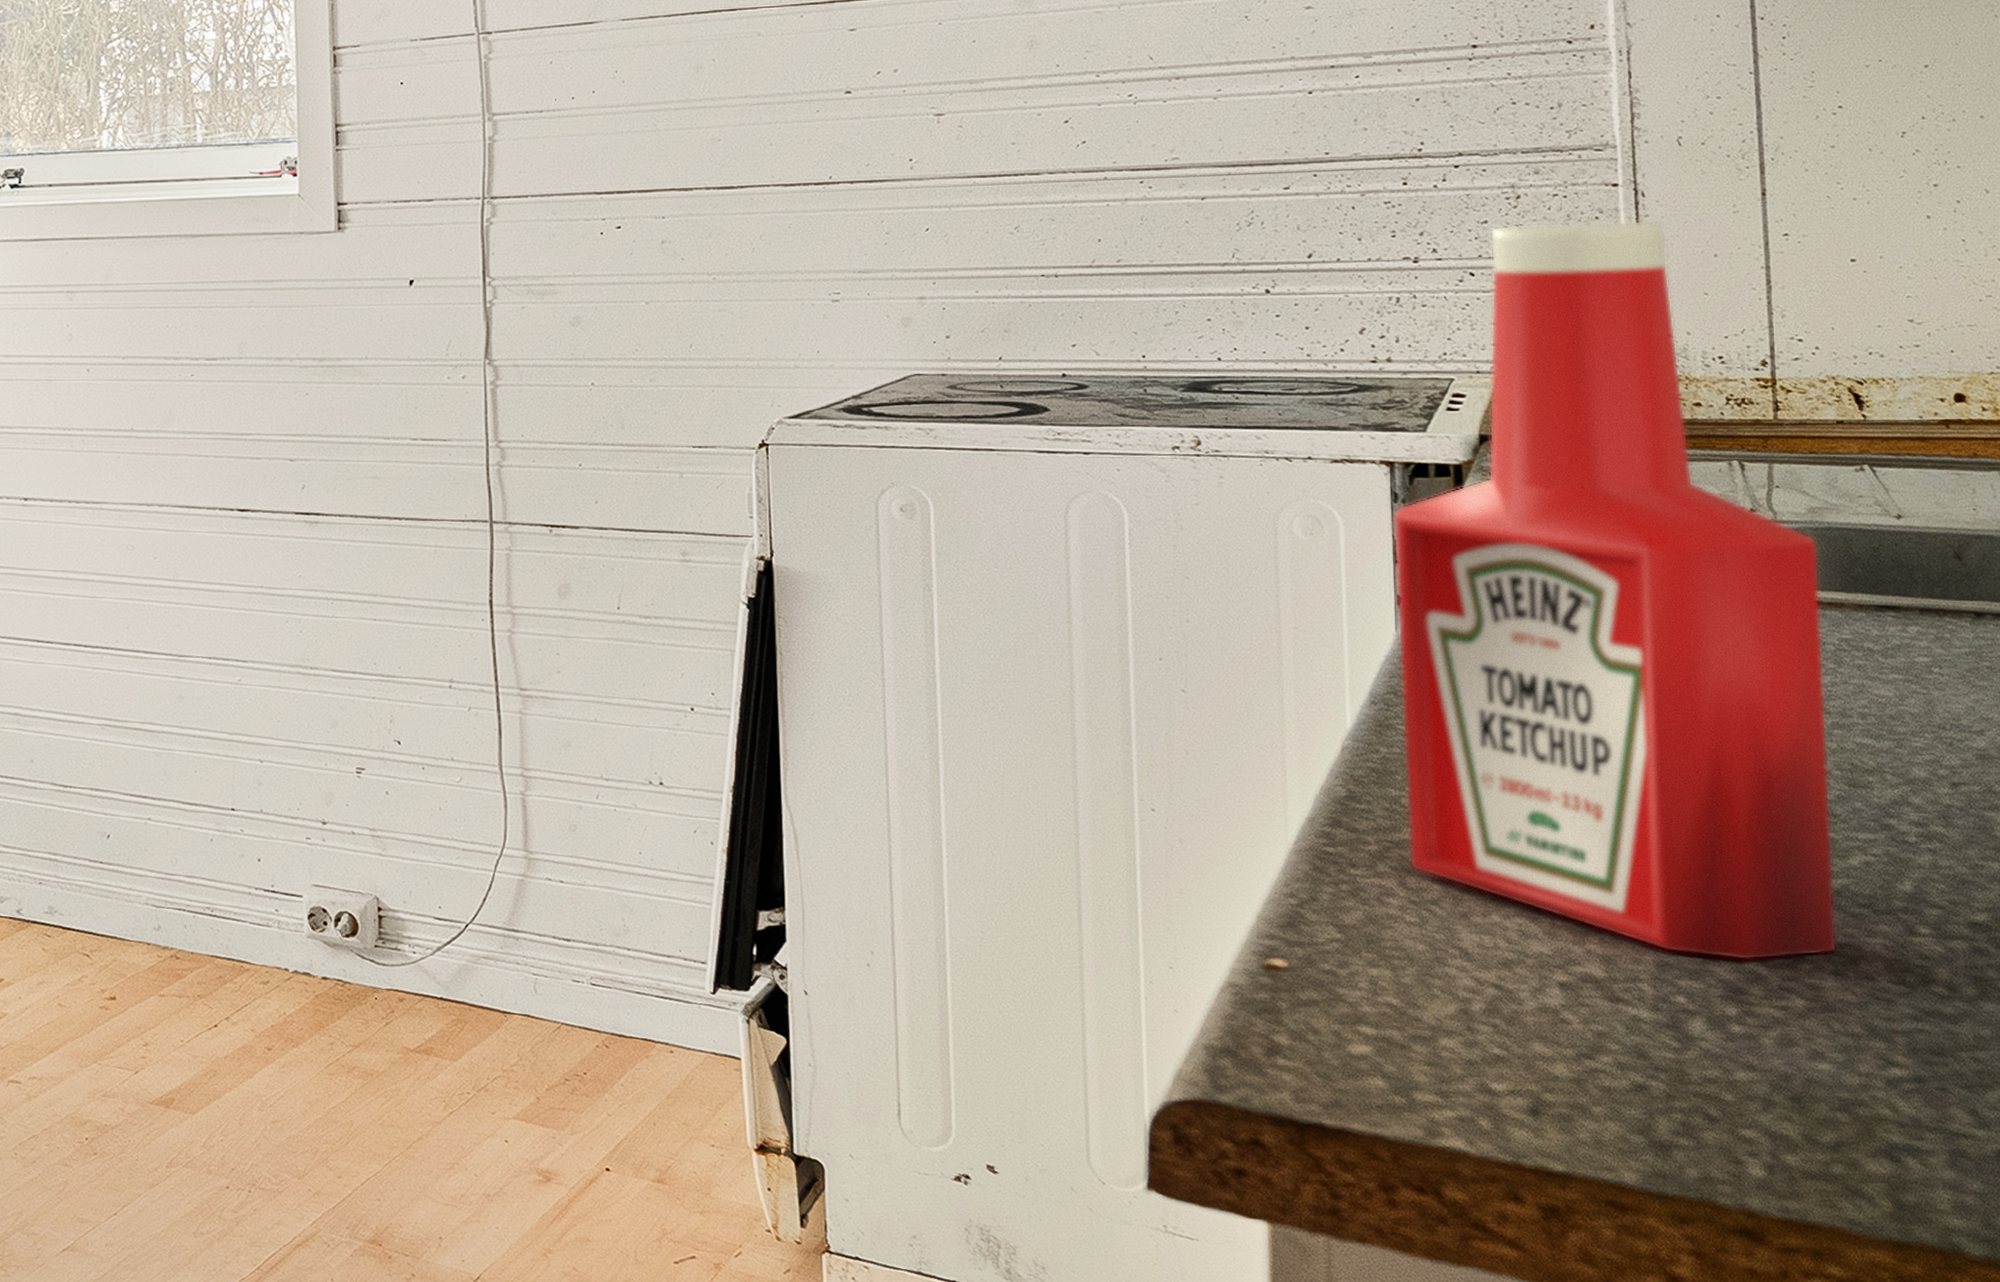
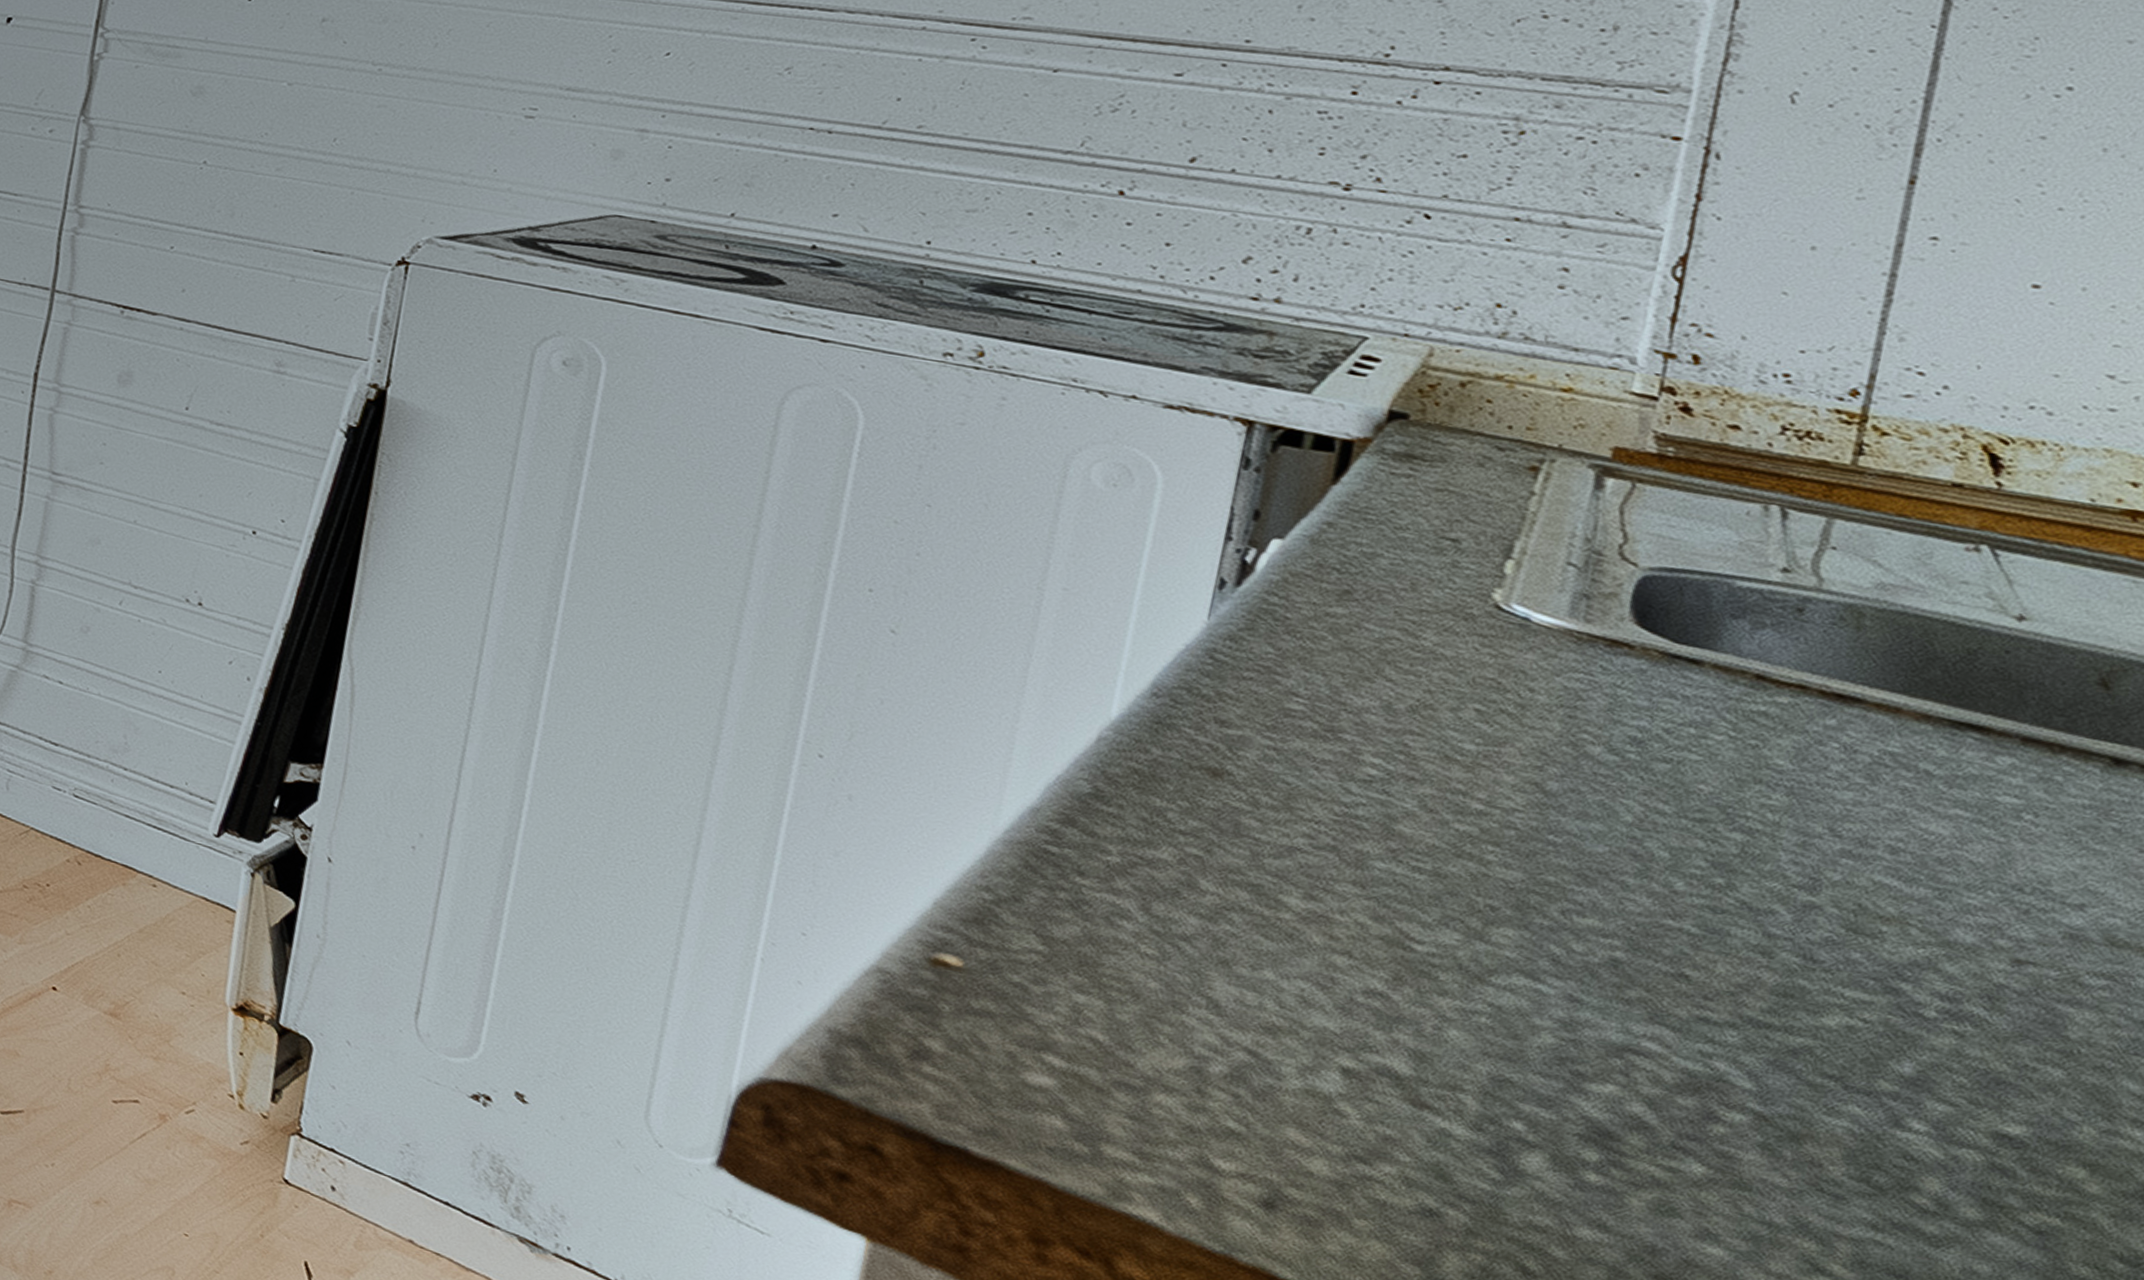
ketchup bottle: present [1393,219,1837,962] -> none [1160,163,1879,1123]

